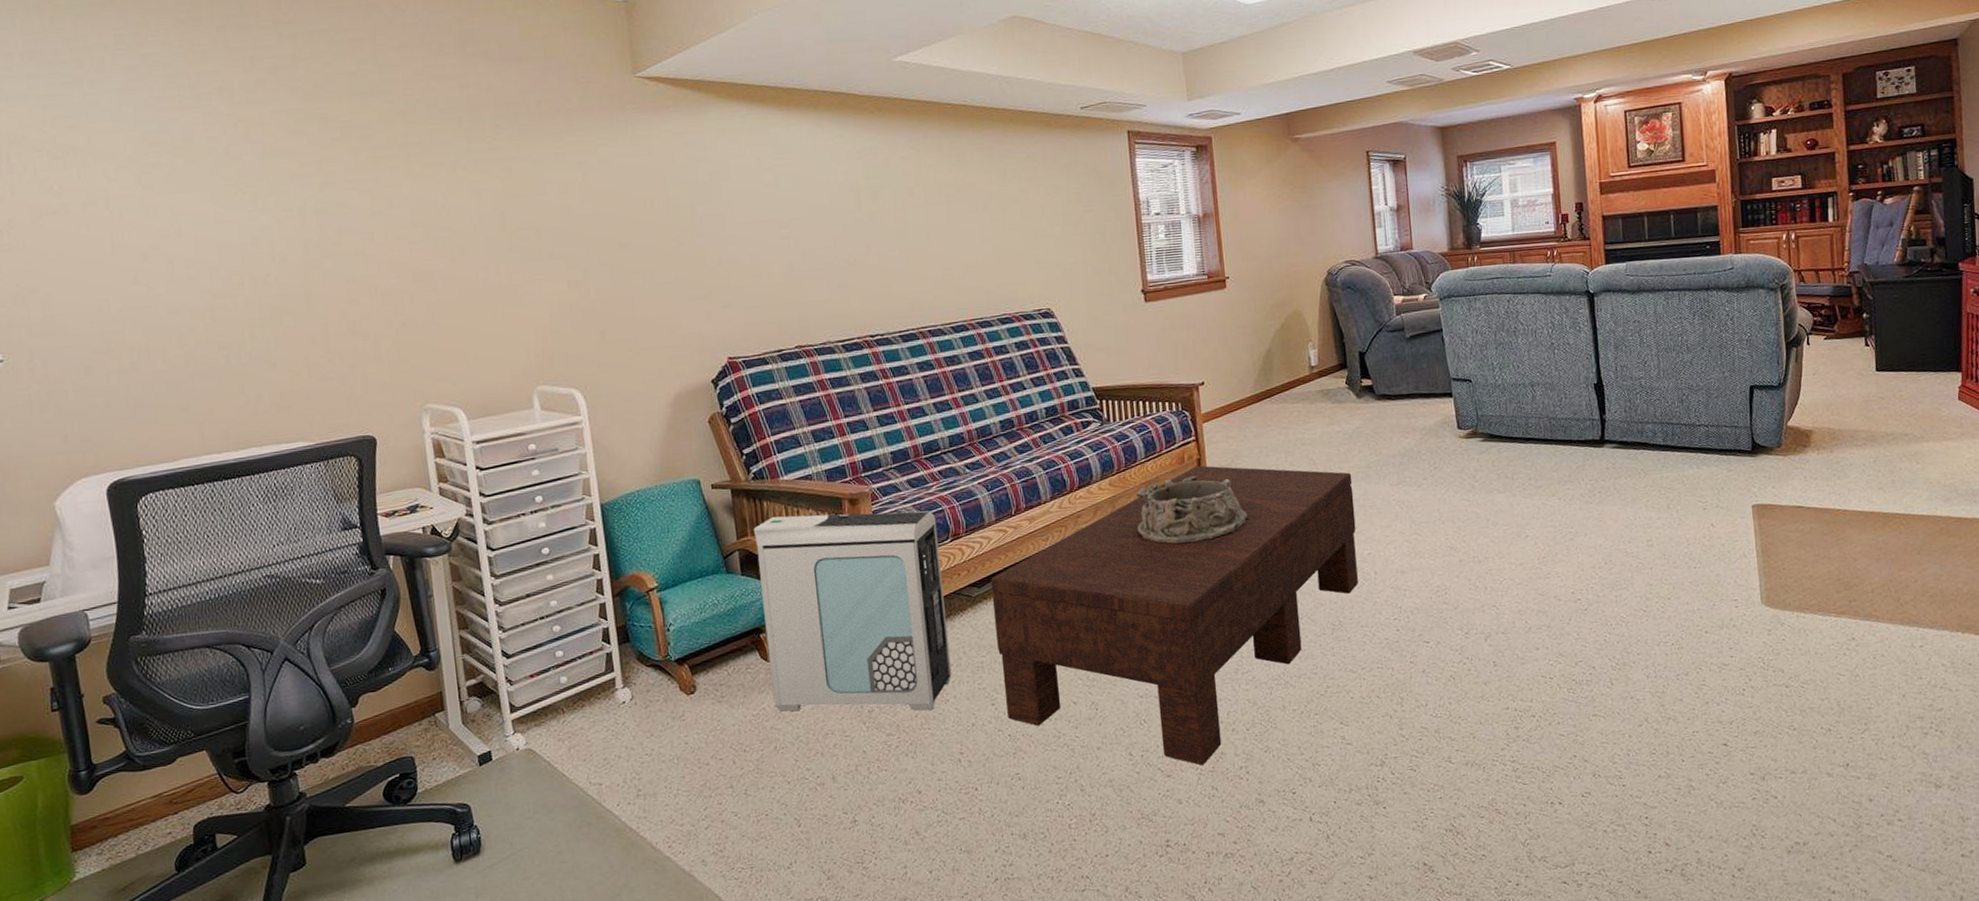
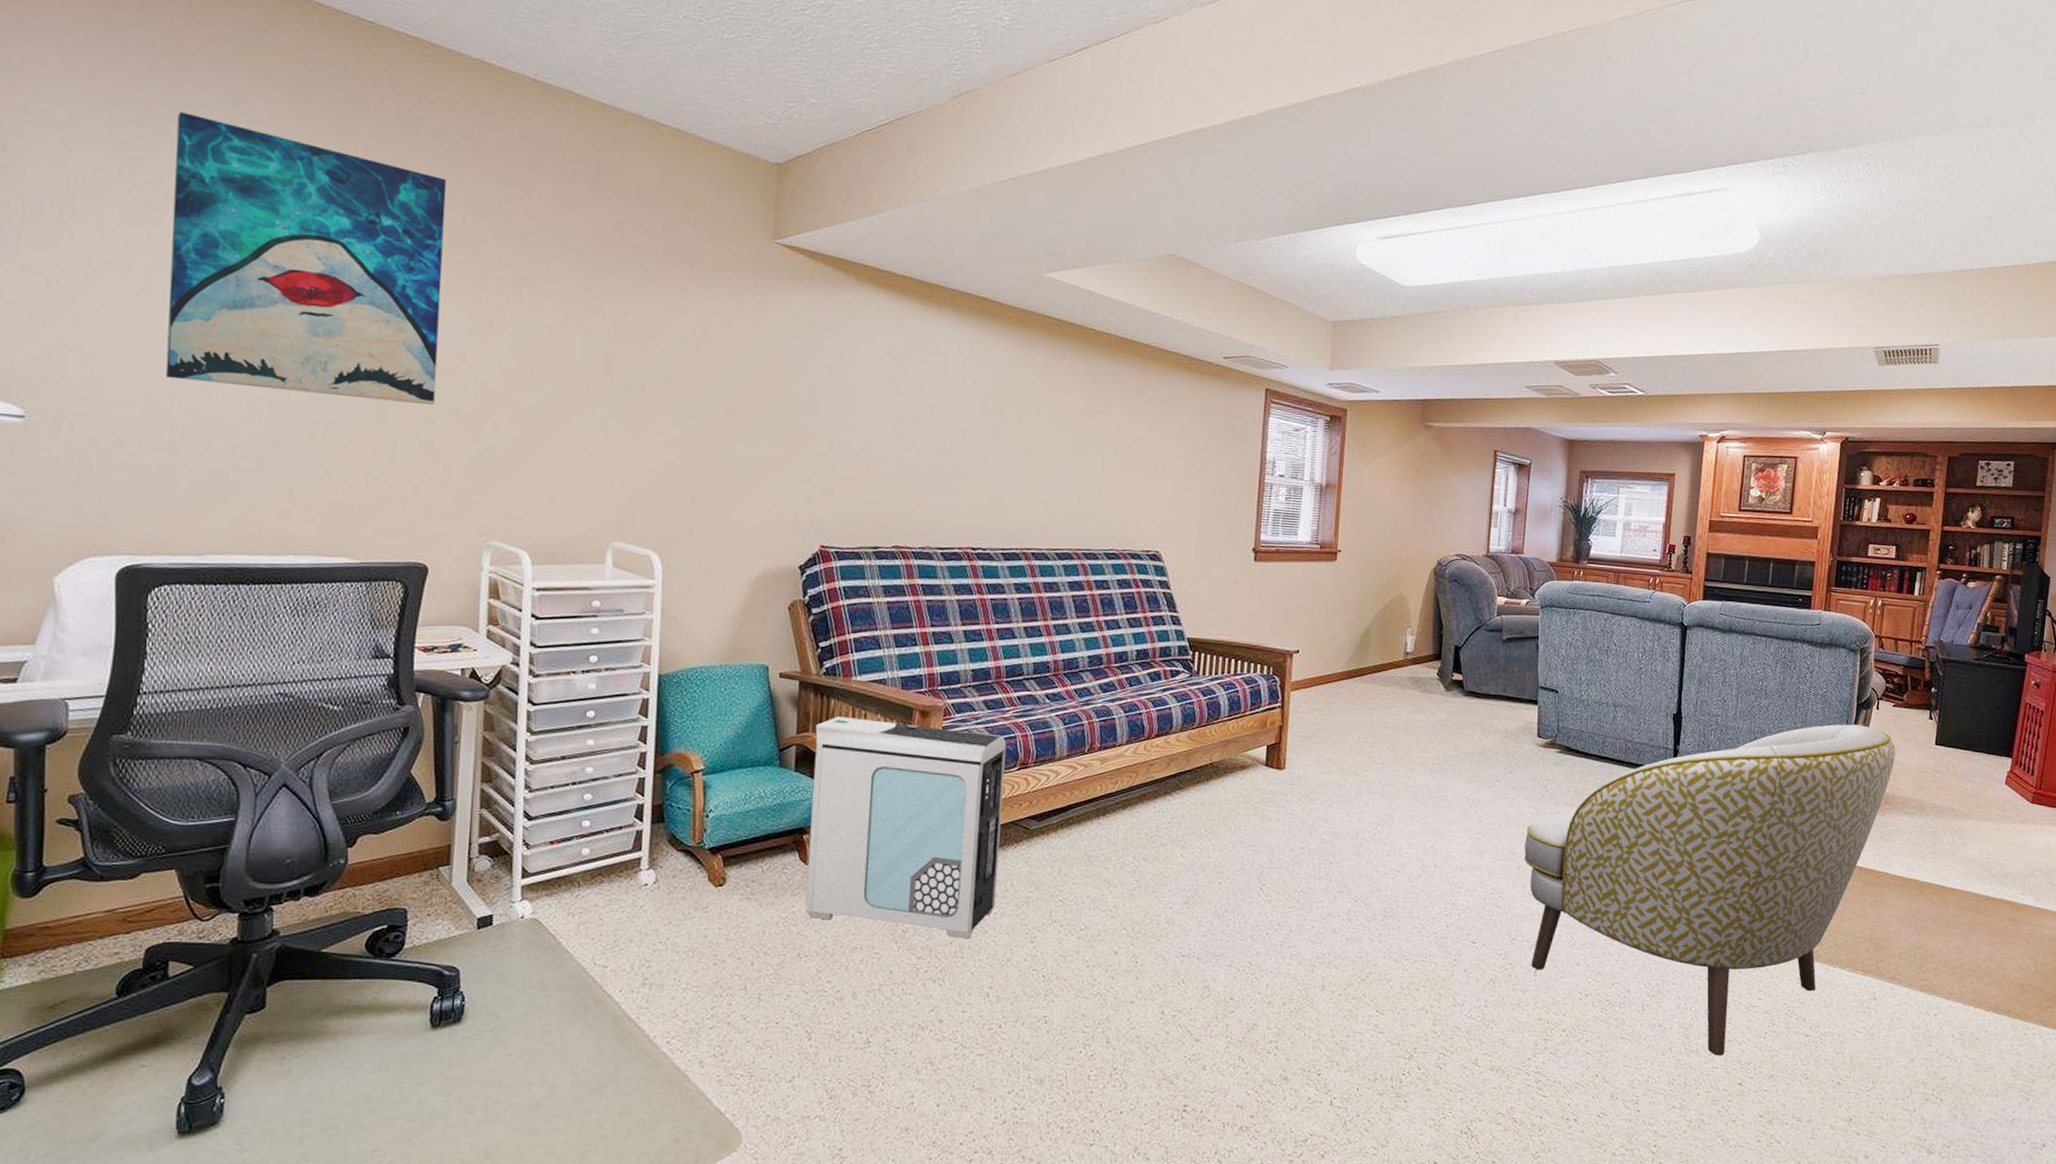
wall art: none [83,57,354,304] -> present [165,112,447,405]
coffee table: present [990,465,1358,766] -> none [1045,732,1428,1034]
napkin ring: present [1136,476,1249,544] -> none [1207,741,1321,809]
armchair: none [1462,363,1836,719] -> present [1524,724,1896,1056]

